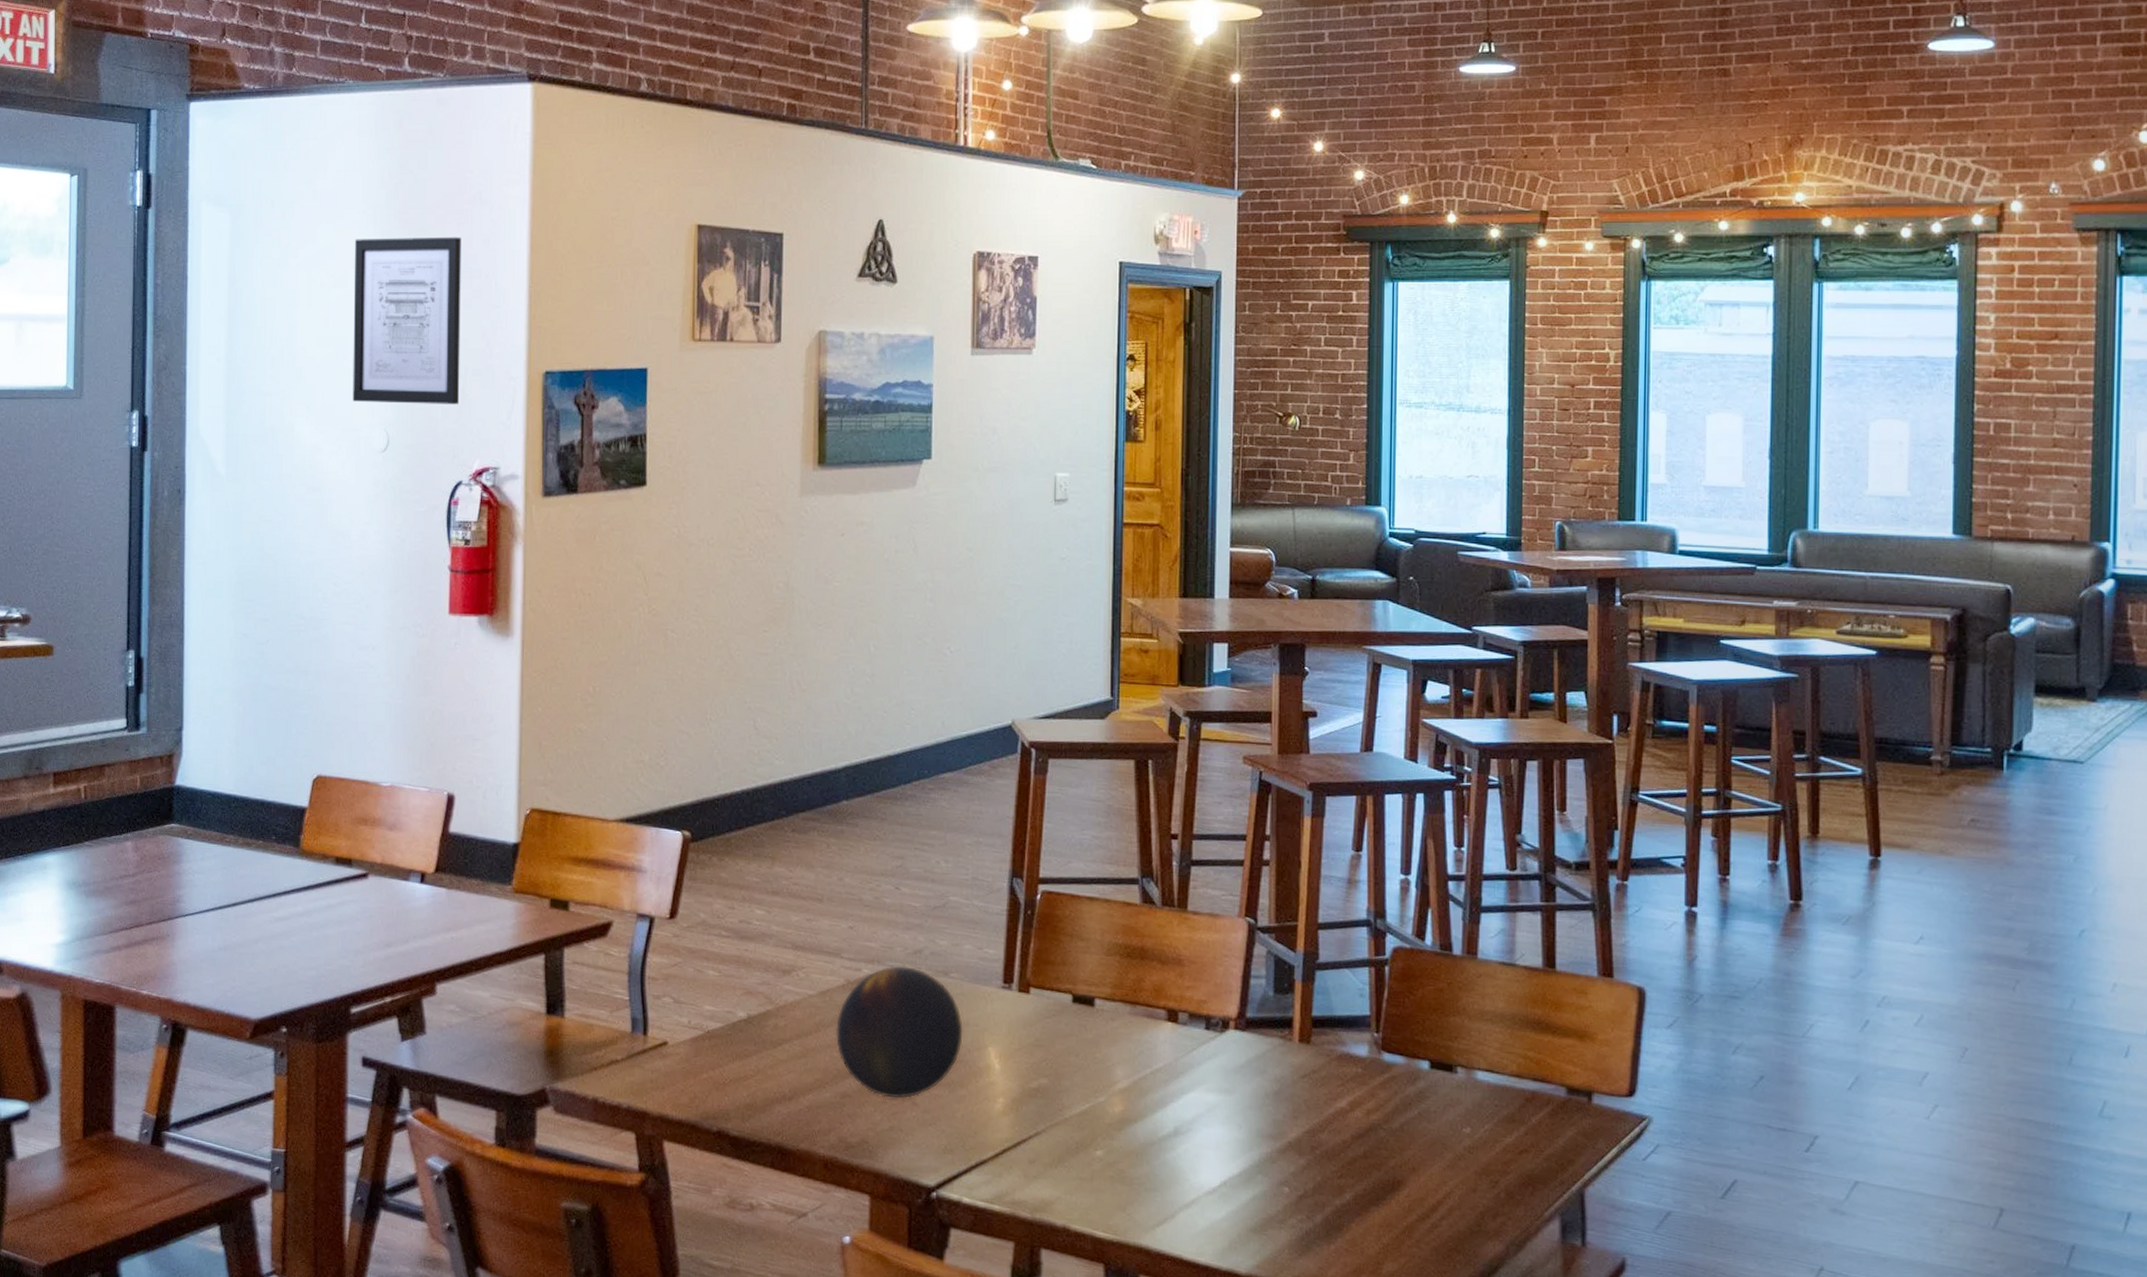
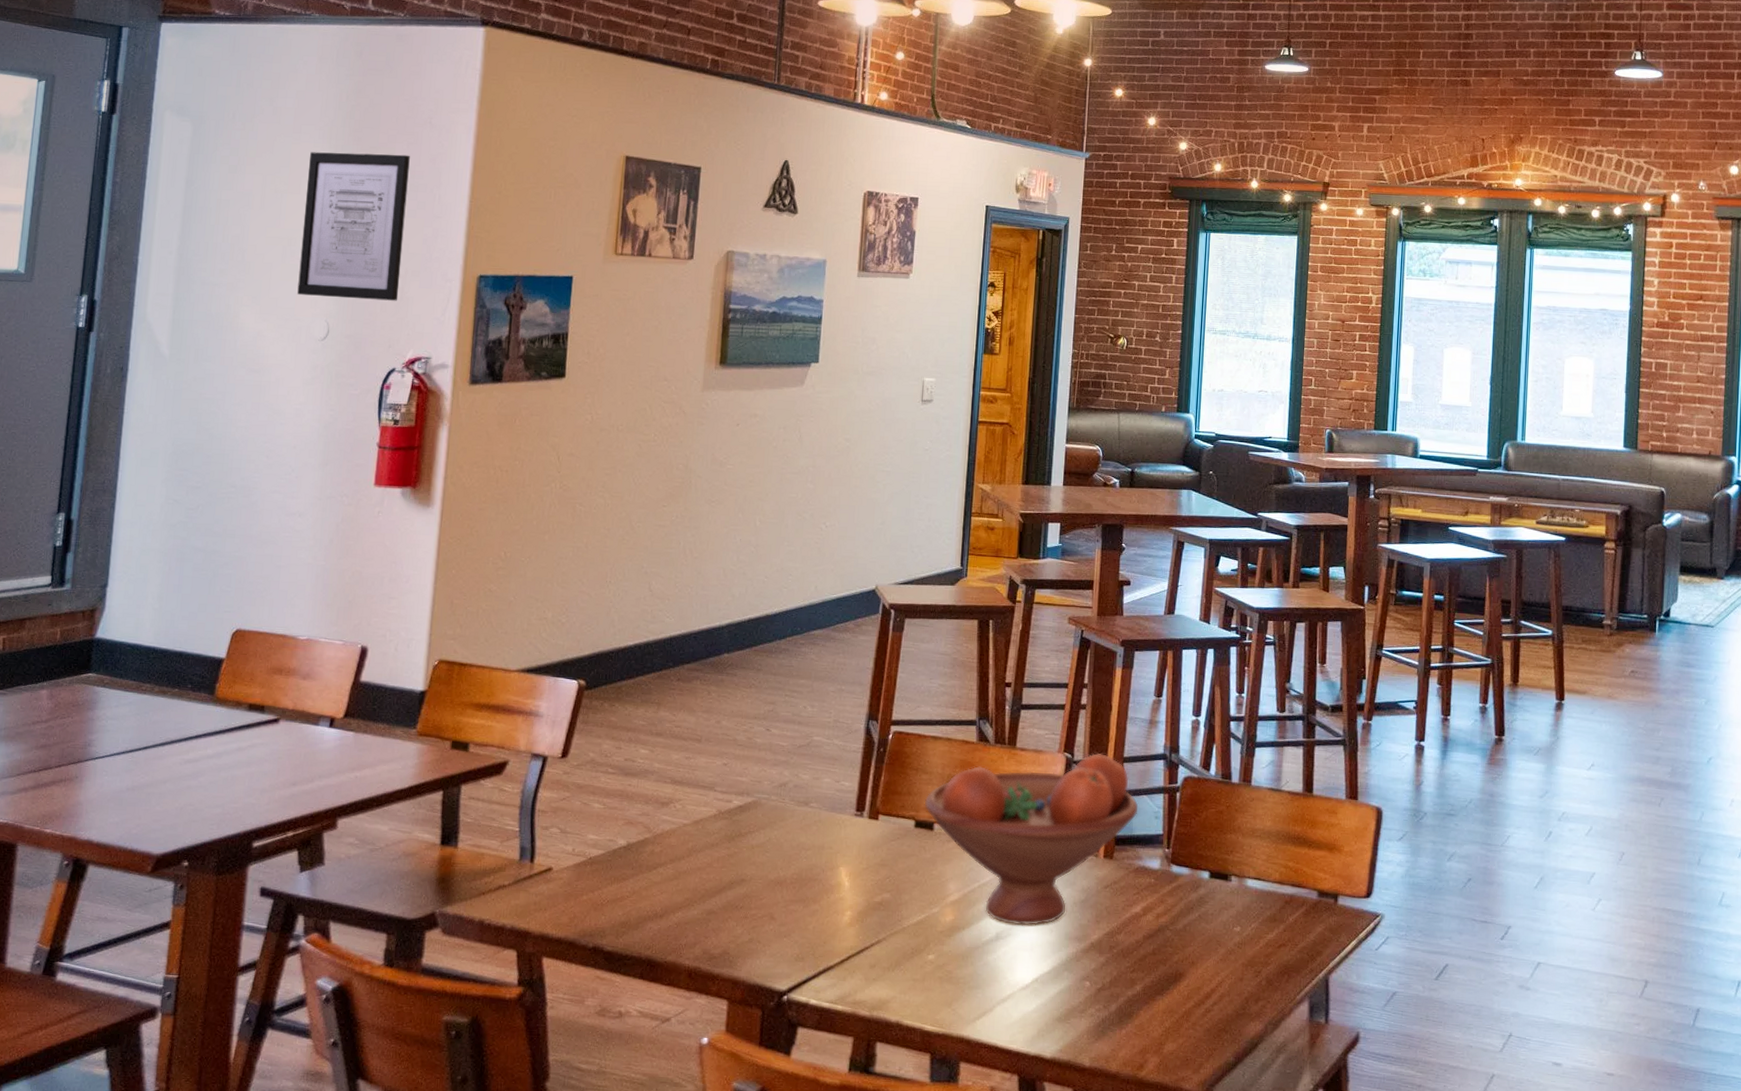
decorative orb: present [836,966,963,1099] -> none [705,797,819,914]
fruit bowl: none [1082,918,1339,1120] -> present [924,753,1139,926]

